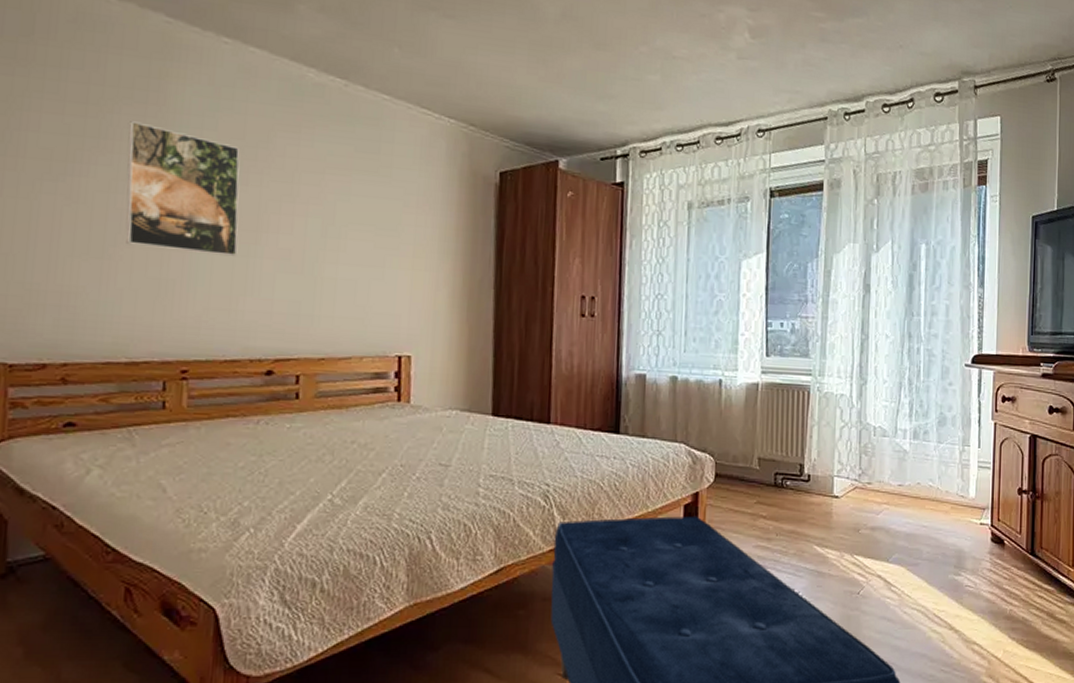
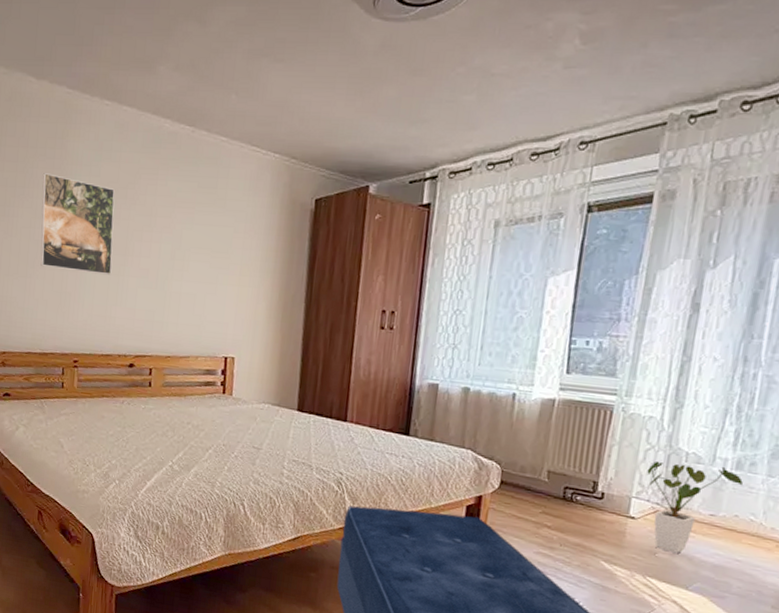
house plant: none [844,437,920,527] -> present [646,461,743,553]

